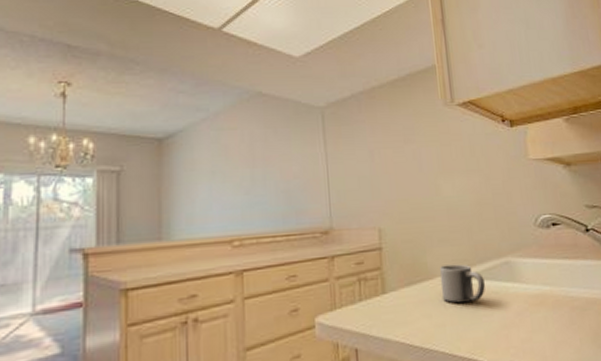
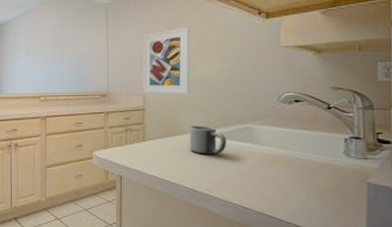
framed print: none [372,137,436,226] -> present [142,27,190,94]

